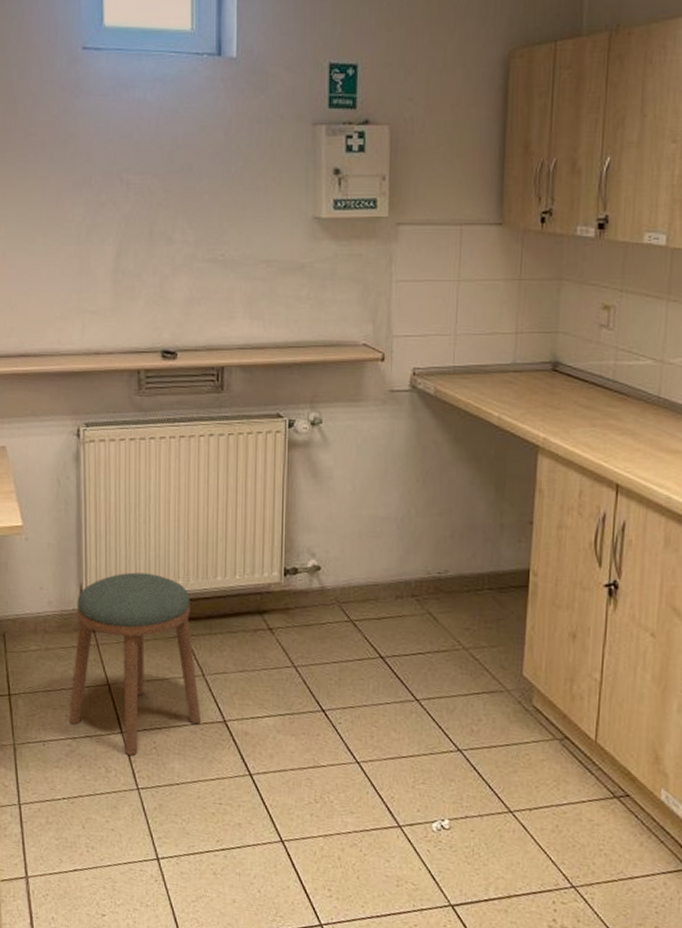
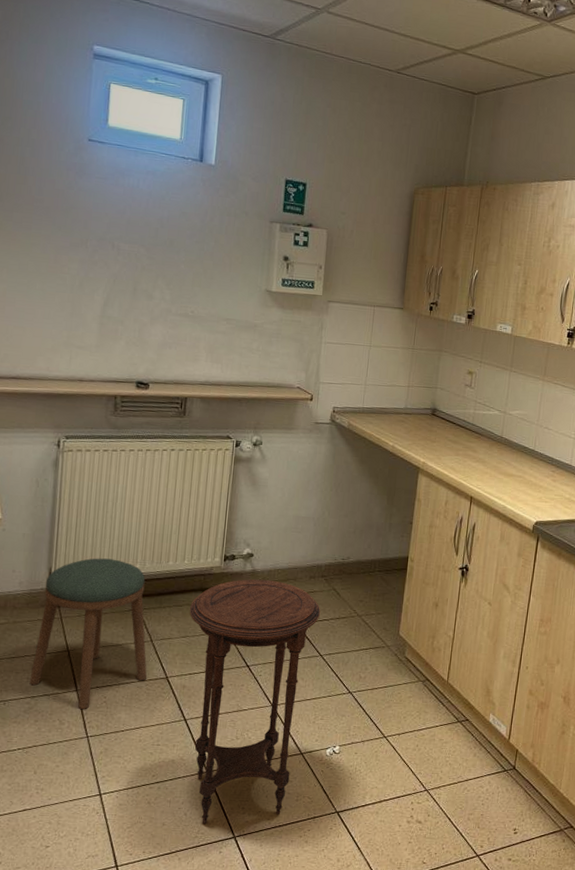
side table: none [245,598,413,906] -> present [189,579,321,825]

